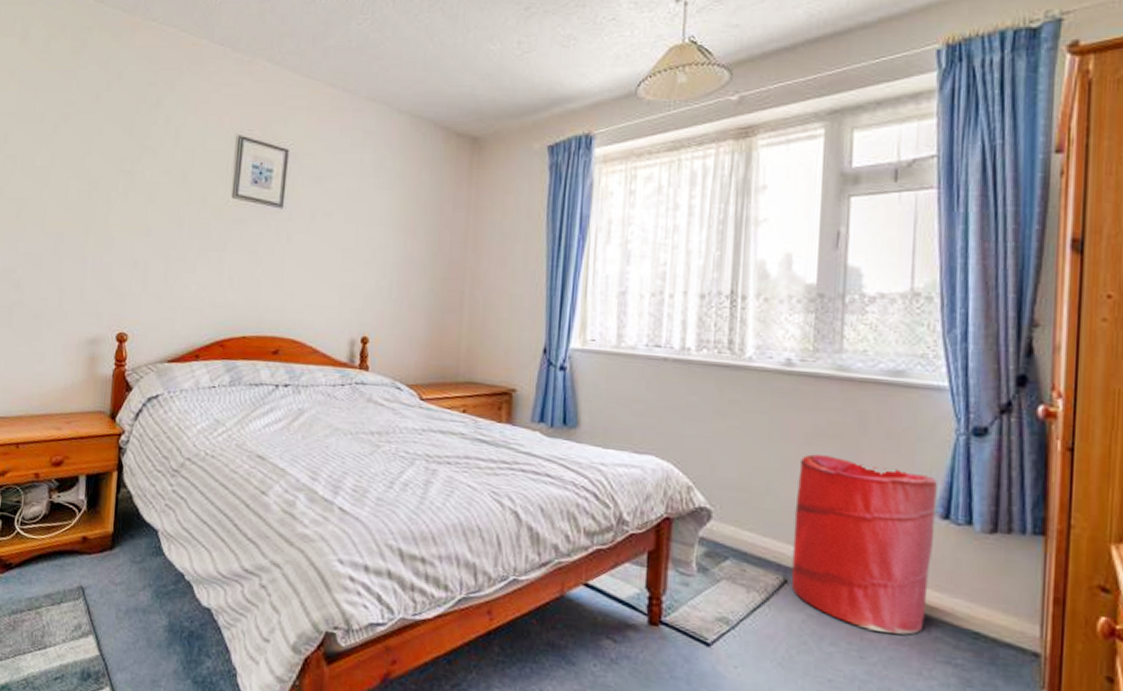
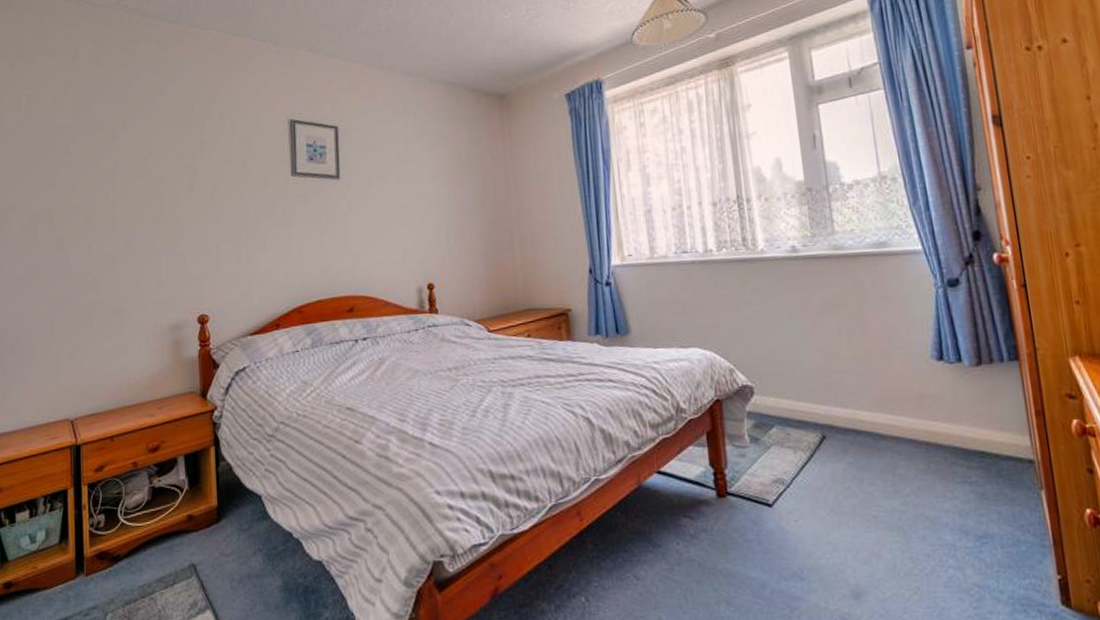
laundry hamper: present [791,454,937,635] -> none [817,323,940,466]

